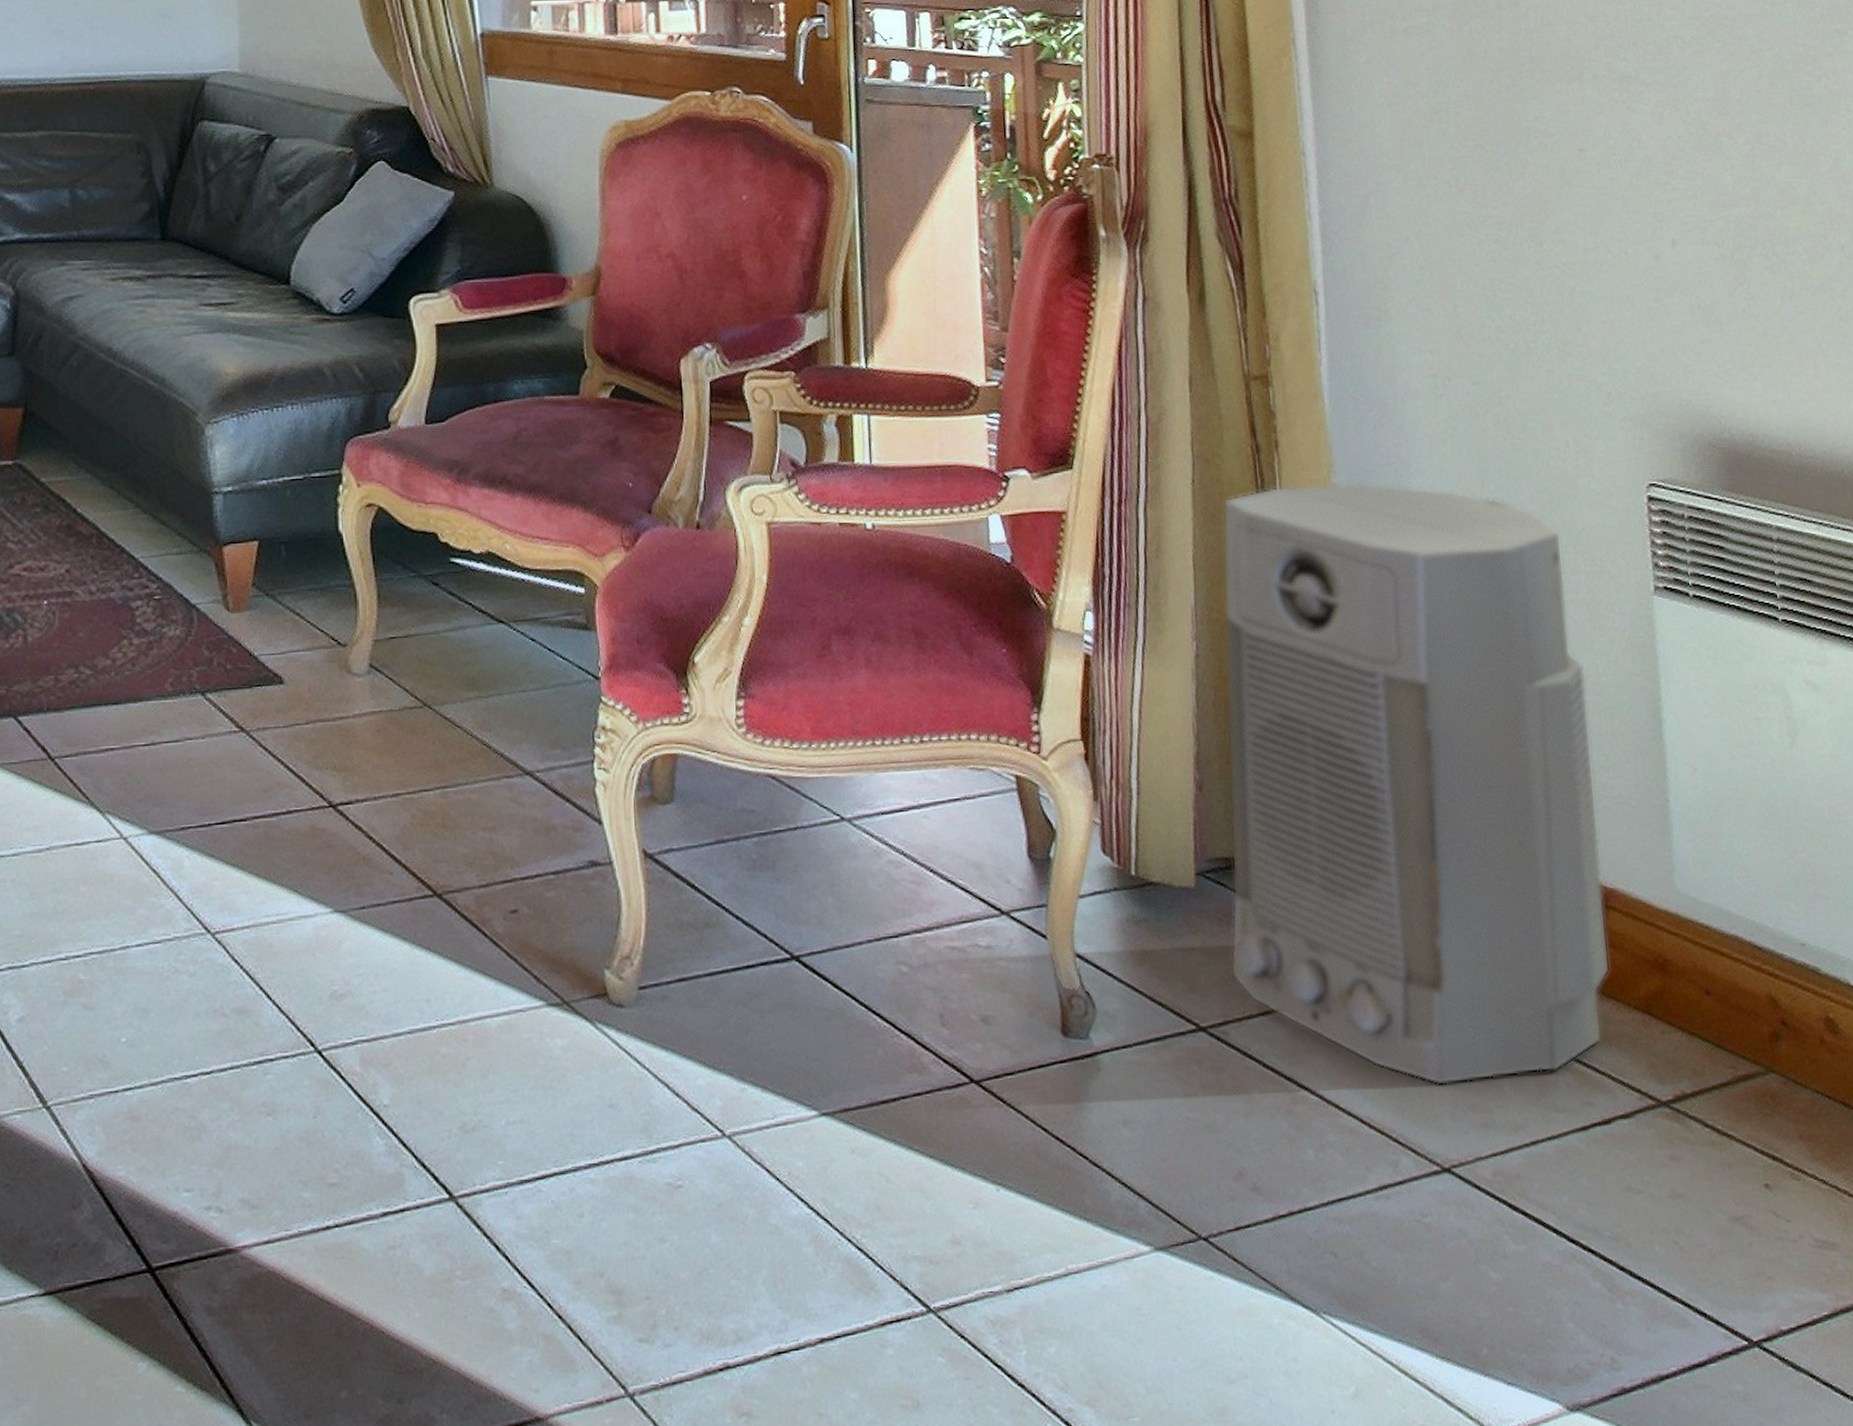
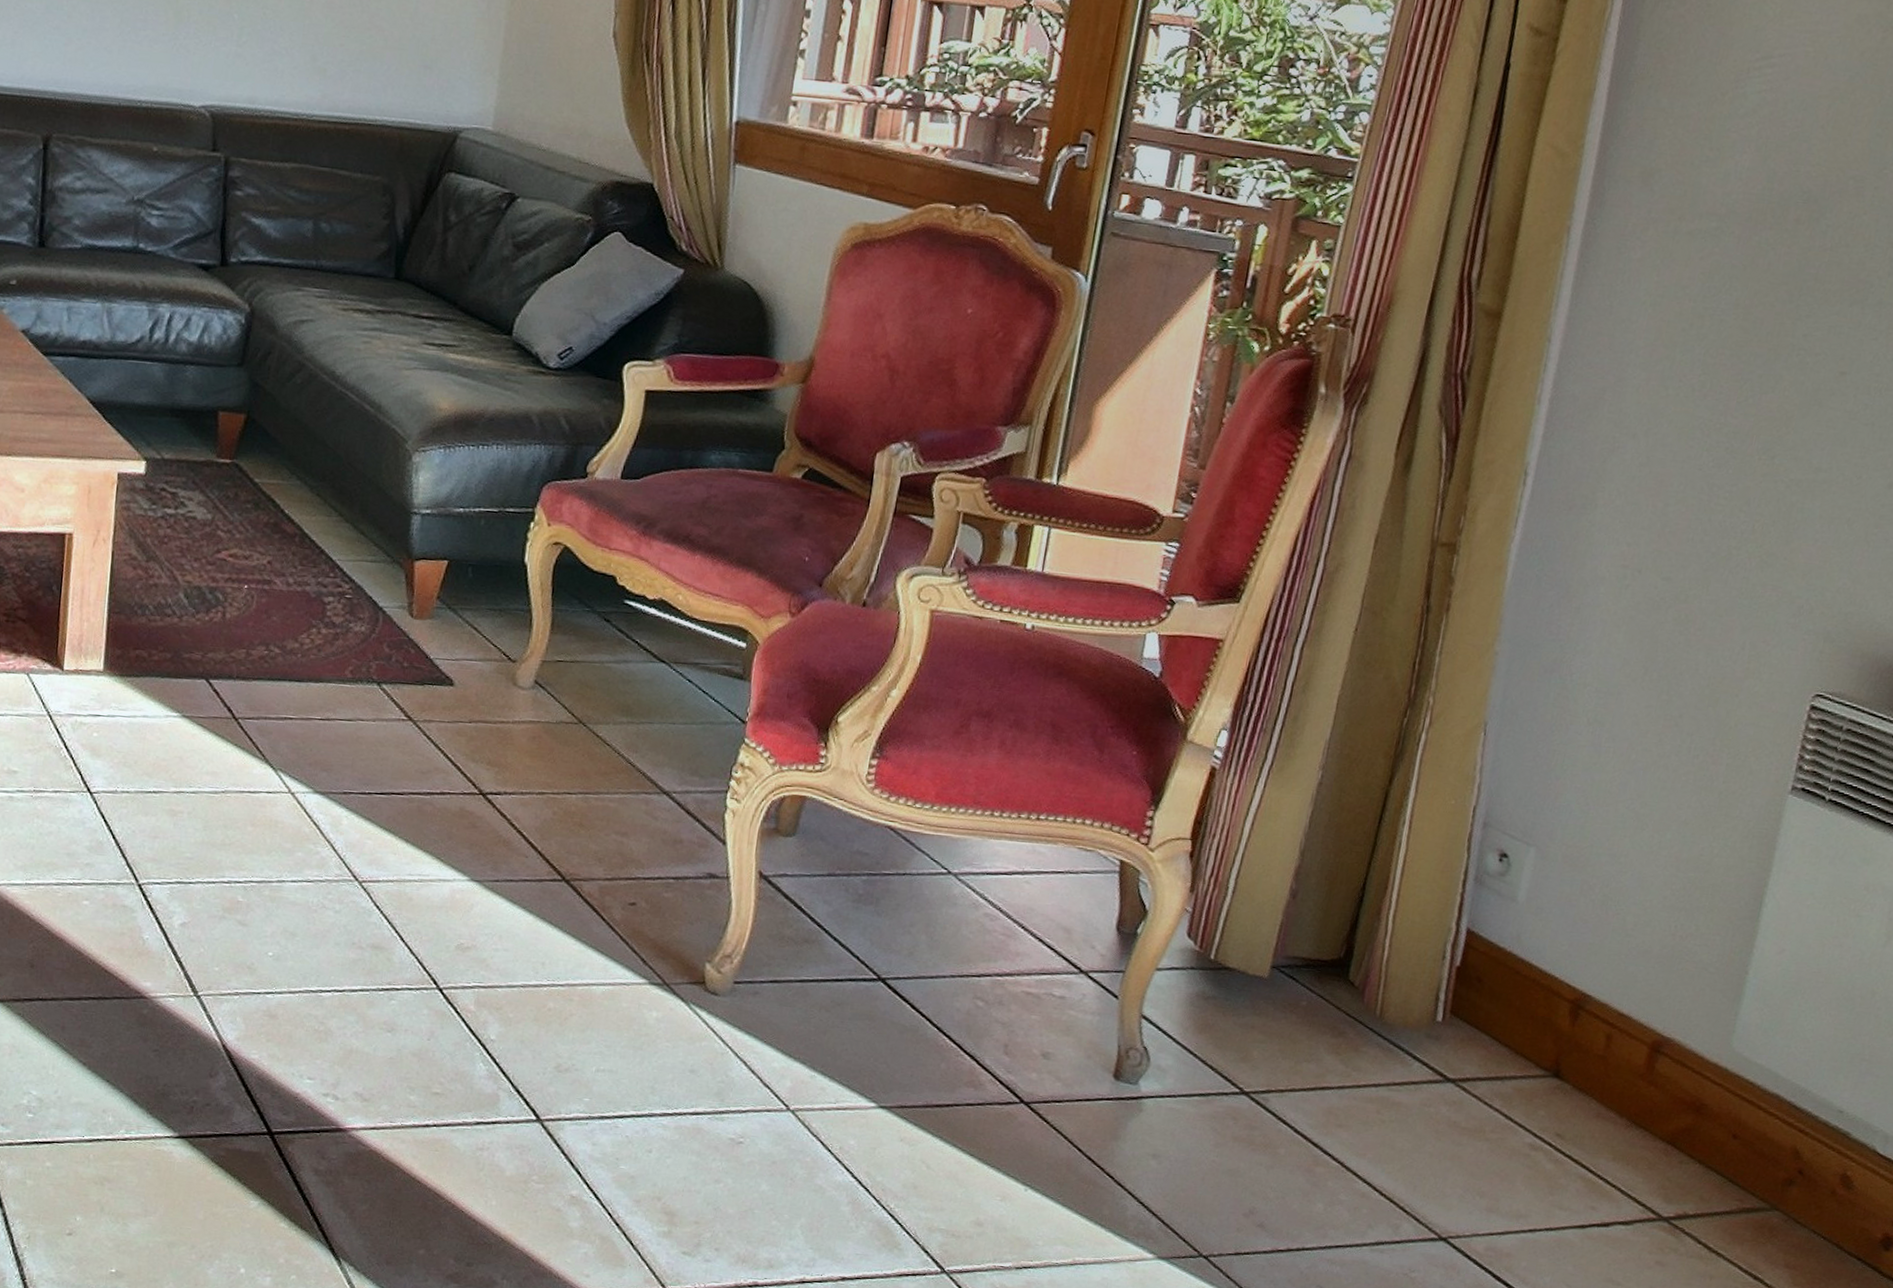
air purifier: present [1222,482,1610,1086] -> none [1283,645,1712,1178]

